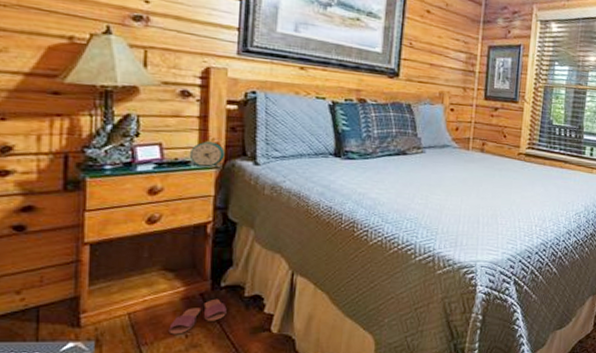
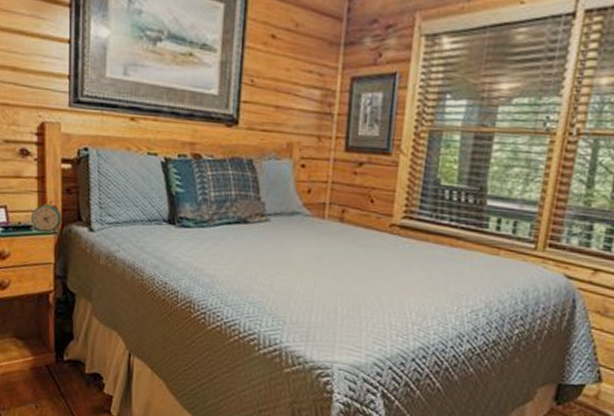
slippers: present [168,299,227,335] -> none [21,372,70,404]

